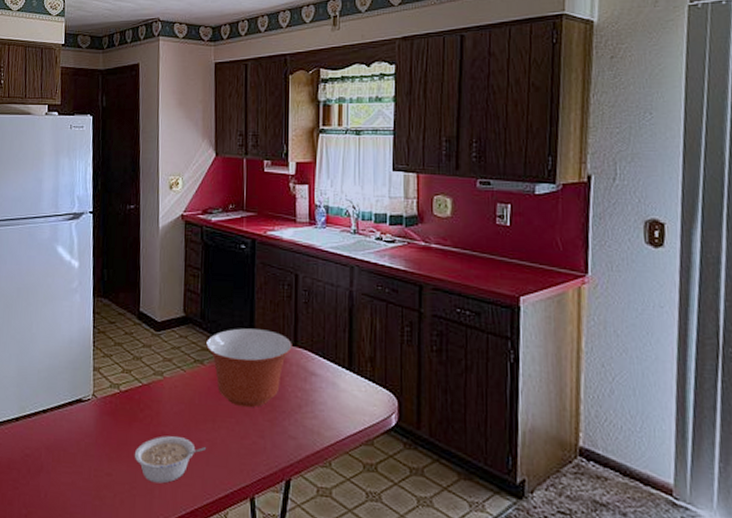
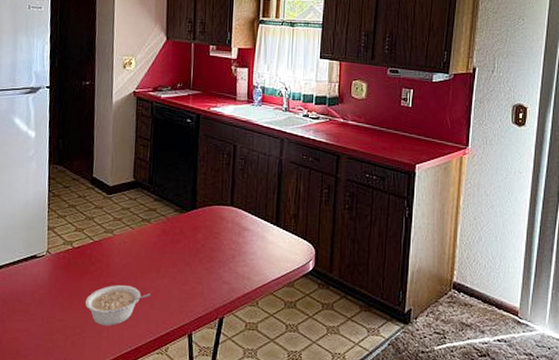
mixing bowl: present [206,328,292,408] -> none [153,191,229,259]

